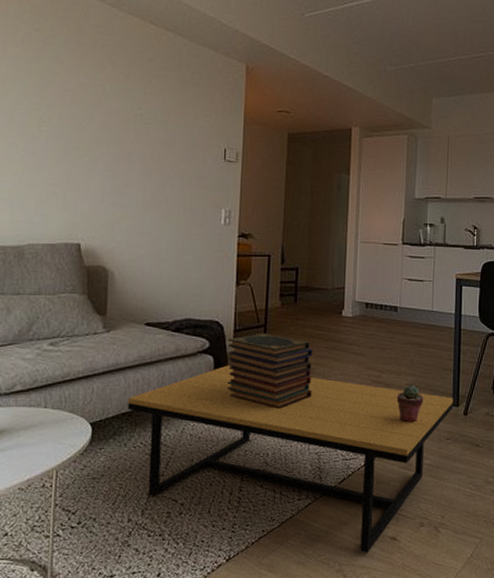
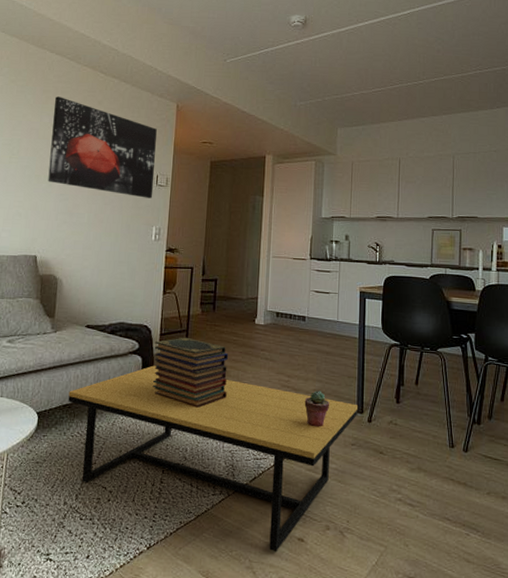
wall art: none [89,51,223,176] -> present [48,96,157,198]

